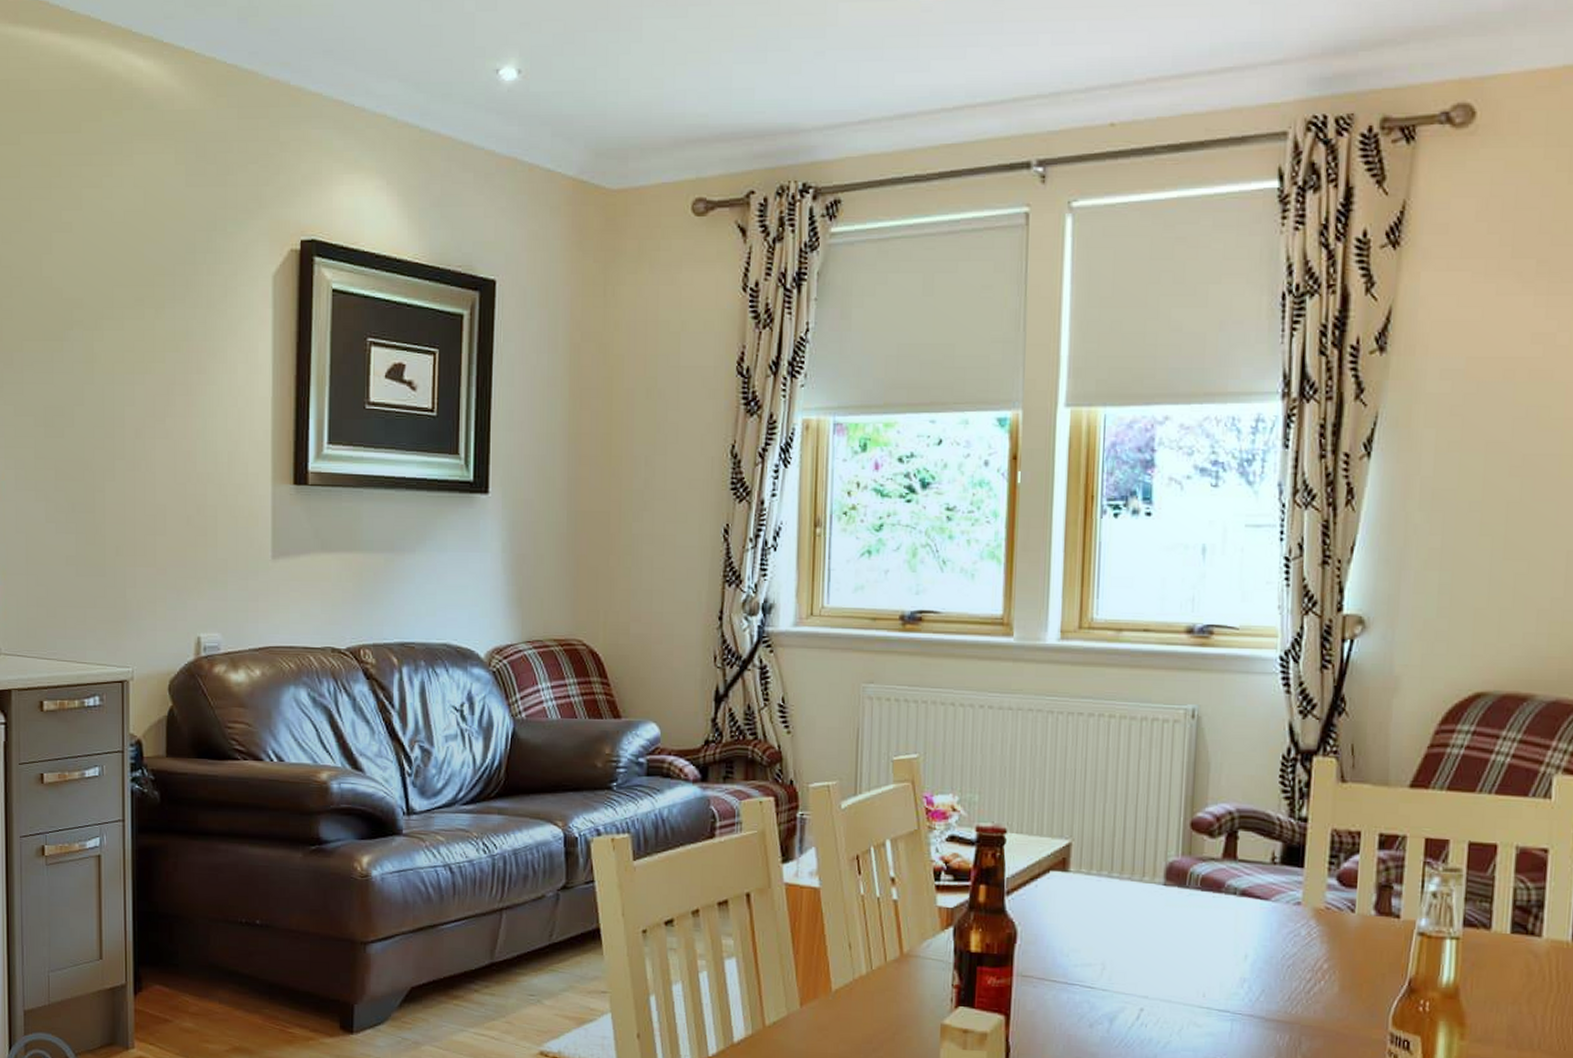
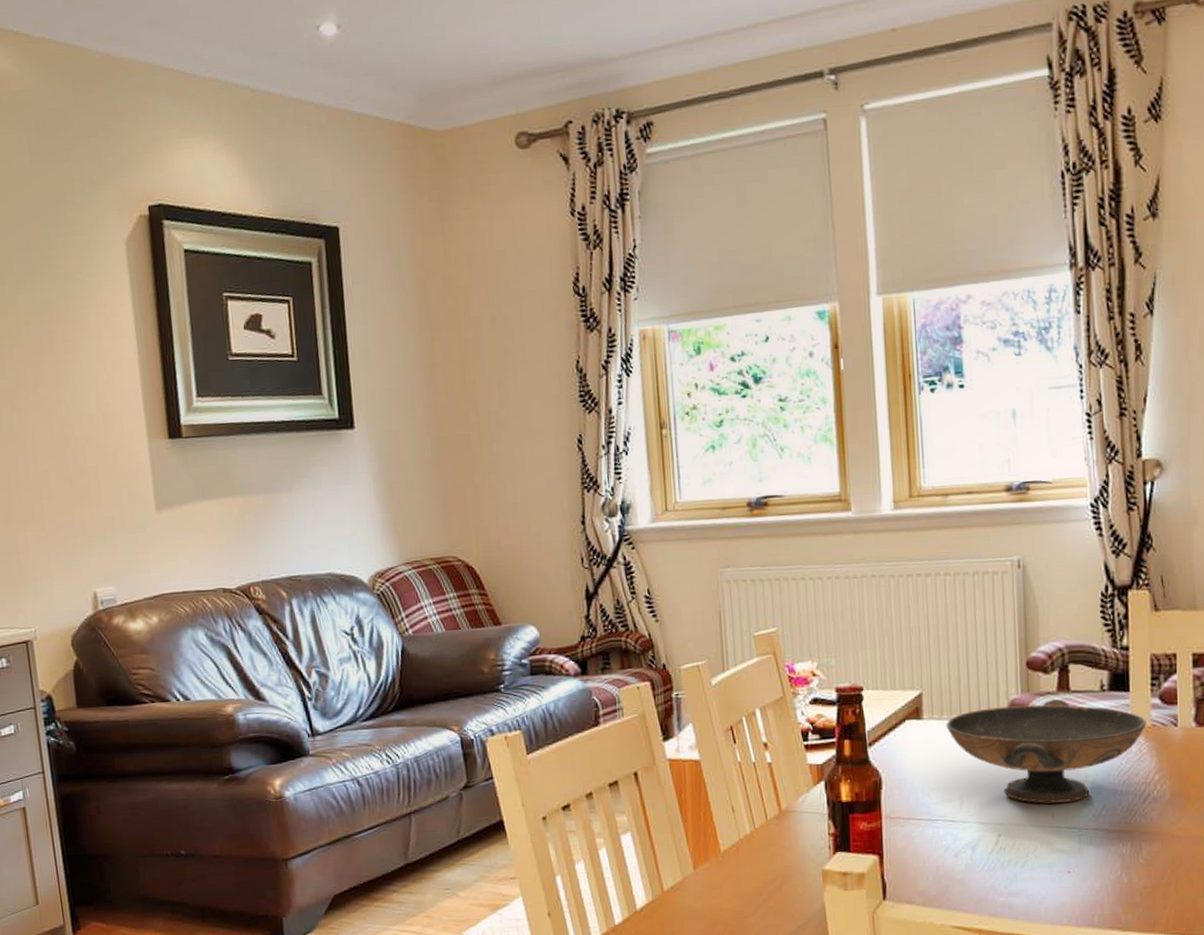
decorative bowl: none [1094,867,1320,982] -> present [946,699,1147,804]

